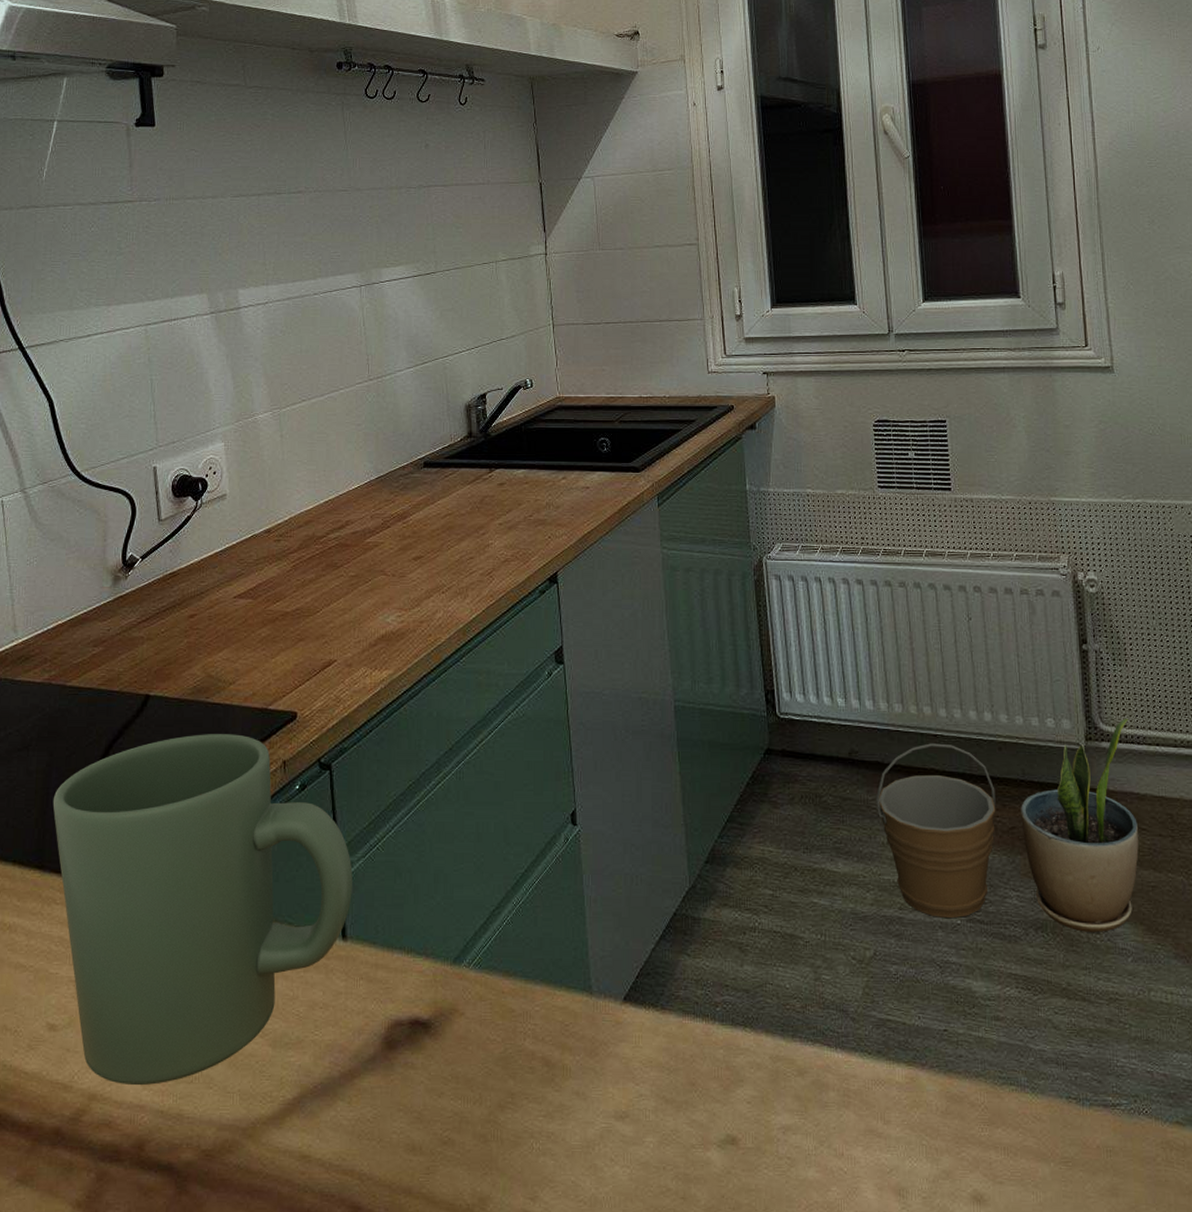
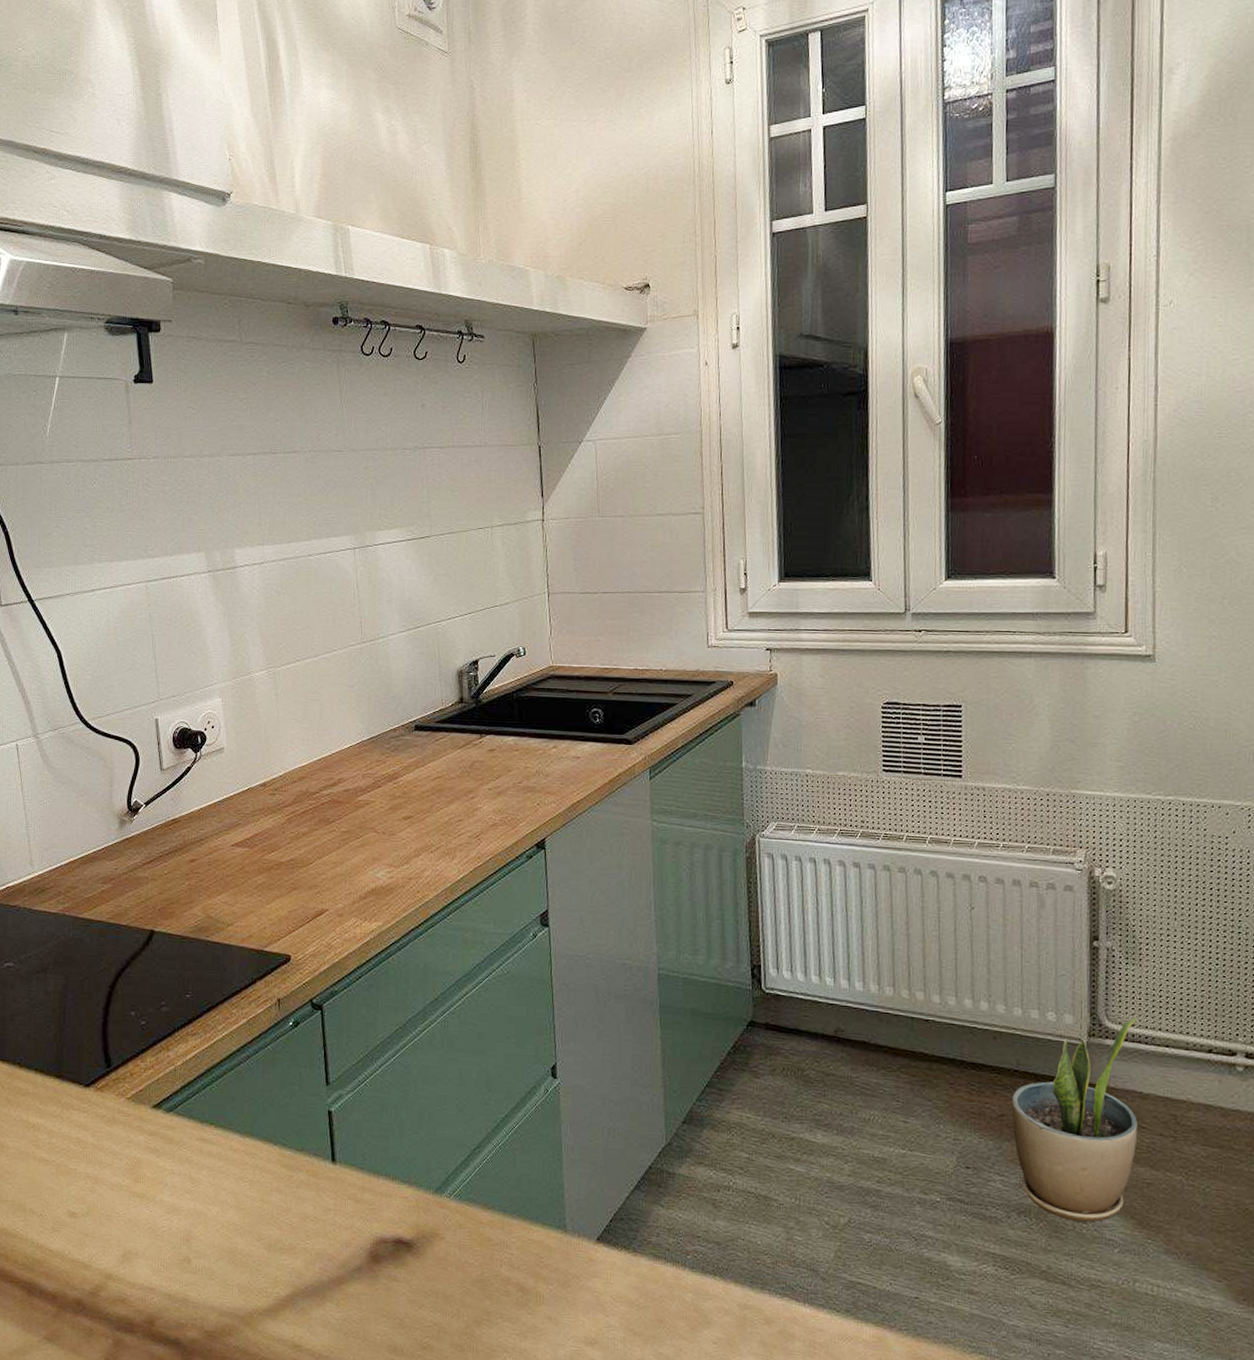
mug: present [52,734,353,1085] -> none [69,969,342,1272]
bucket: present [876,743,996,919] -> none [860,1027,987,1196]

